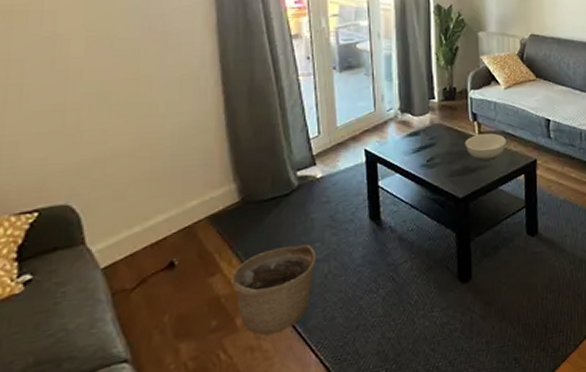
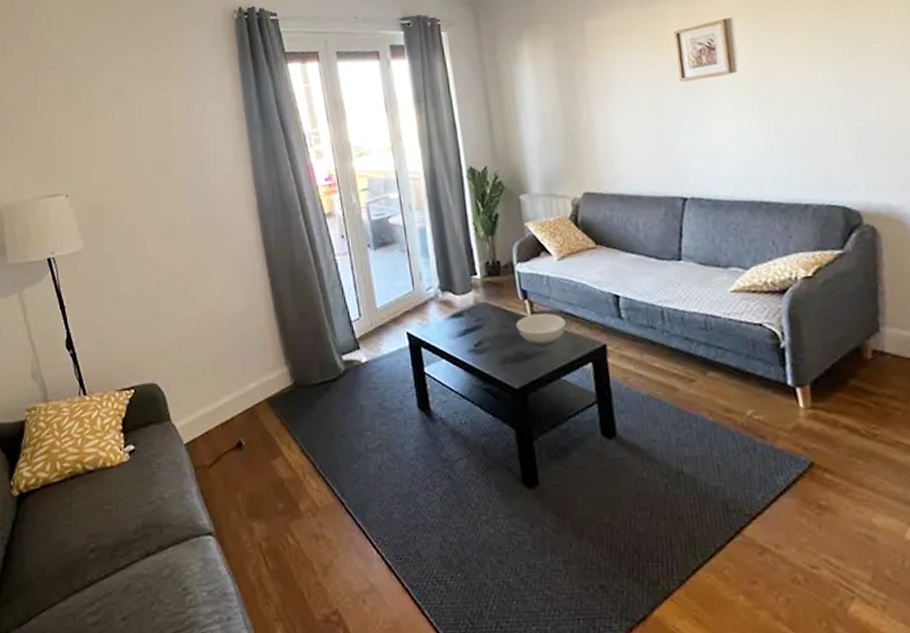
basket: present [232,244,317,336] -> none [292,432,370,524]

